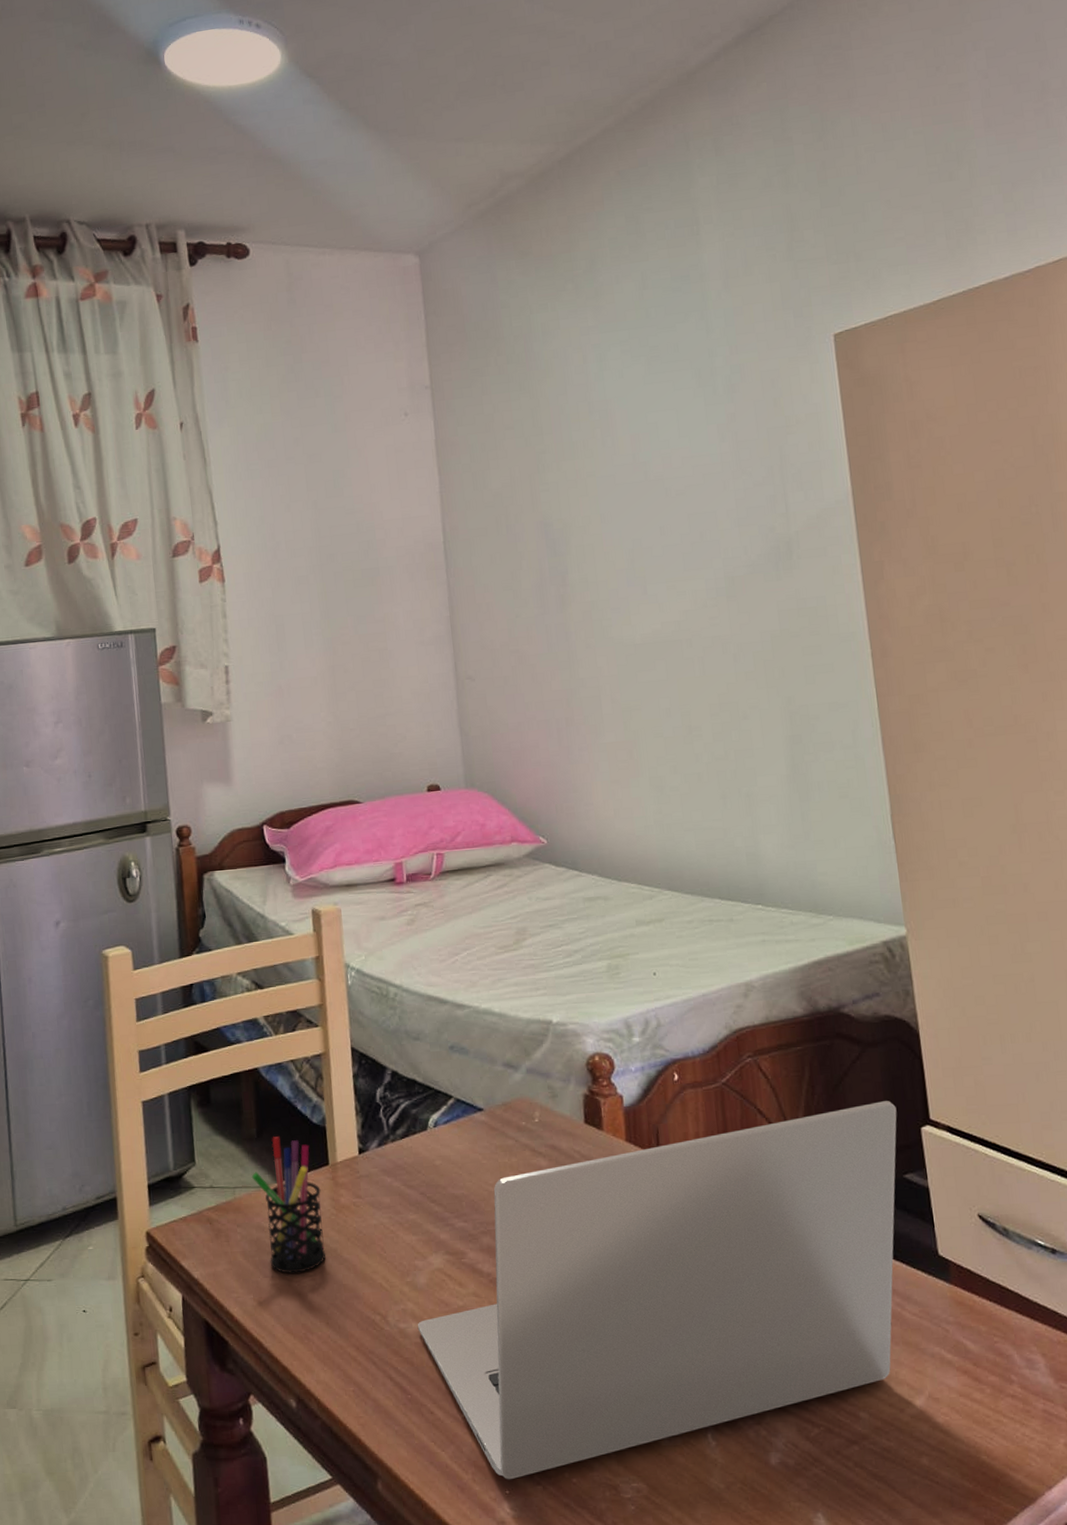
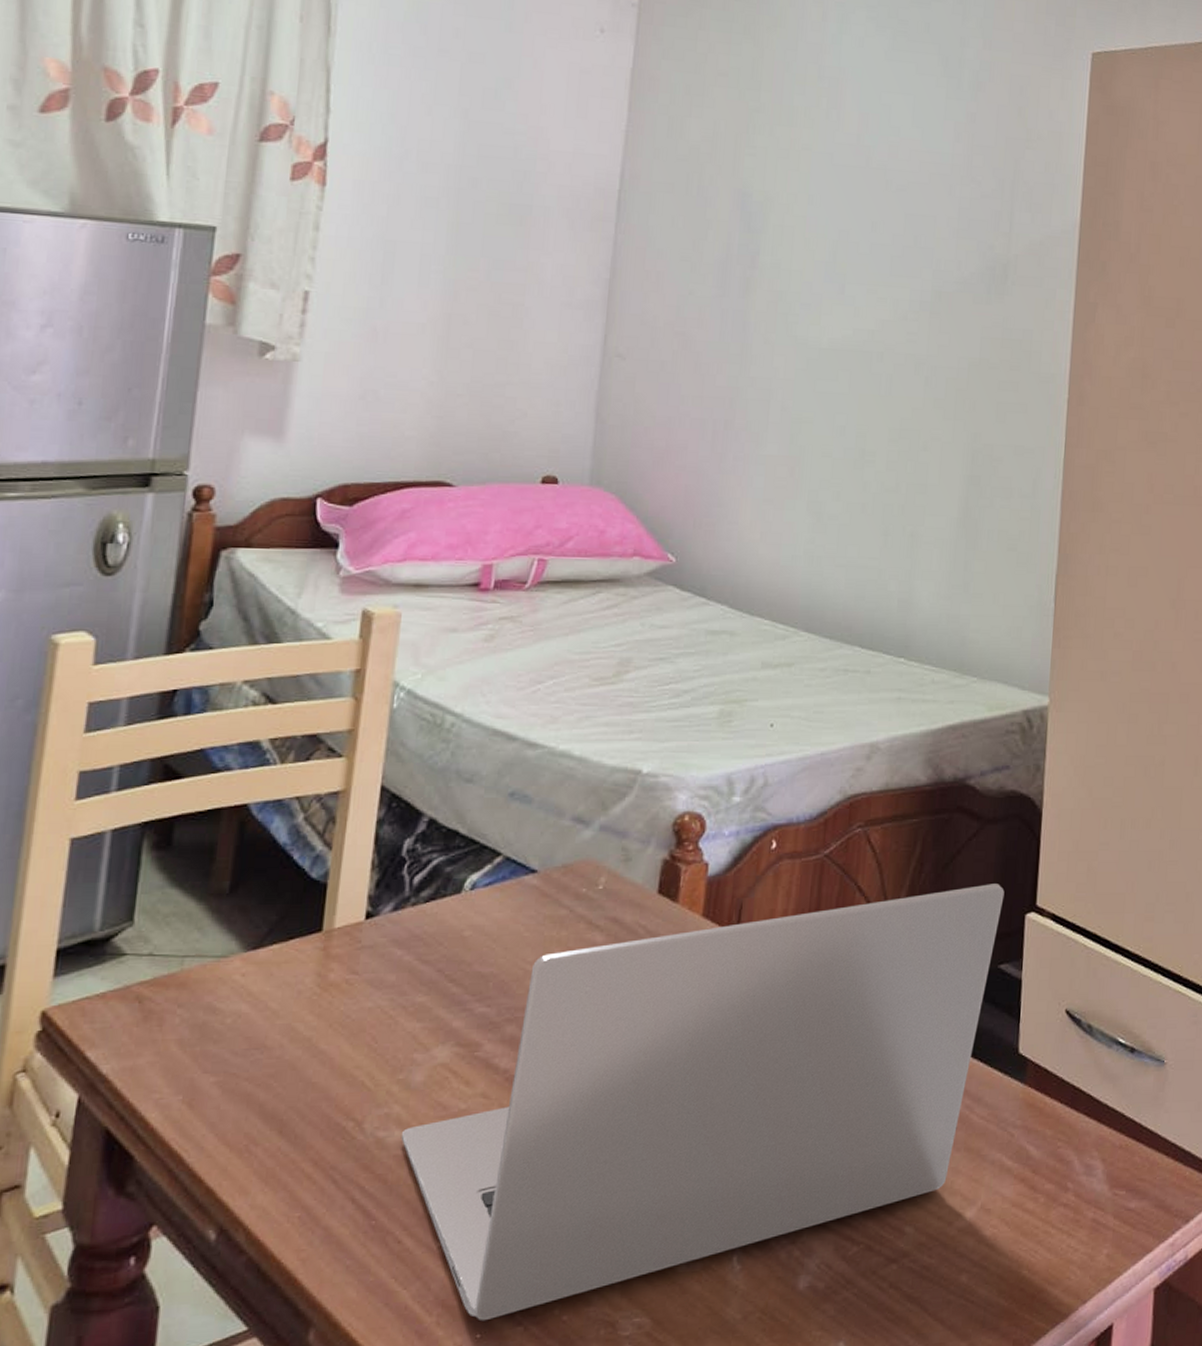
pen holder: present [251,1136,326,1273] -> none [211,893,305,1068]

